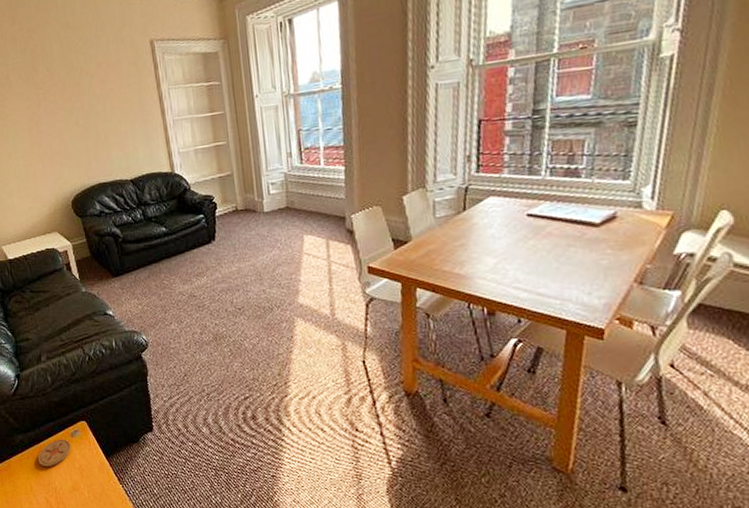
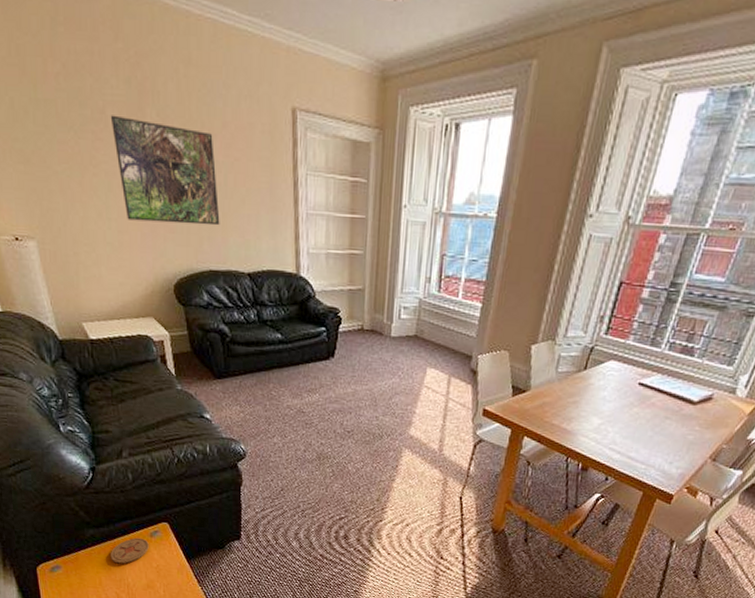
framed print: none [13,74,103,156] -> present [110,115,220,226]

